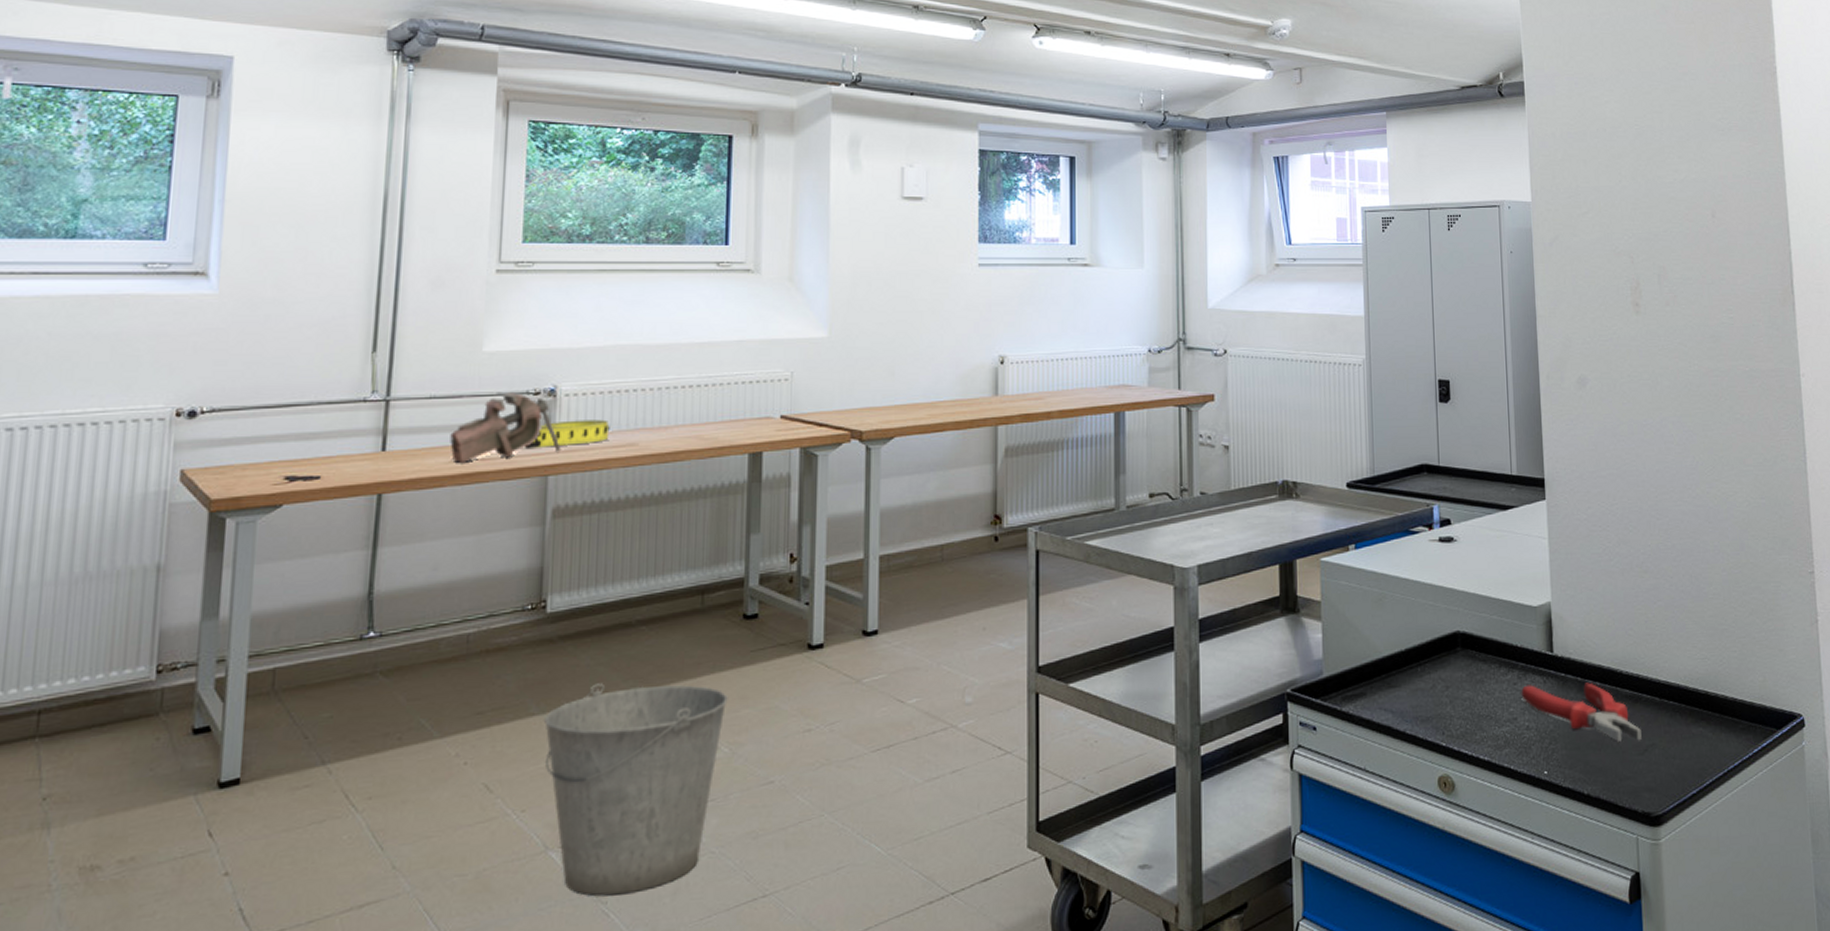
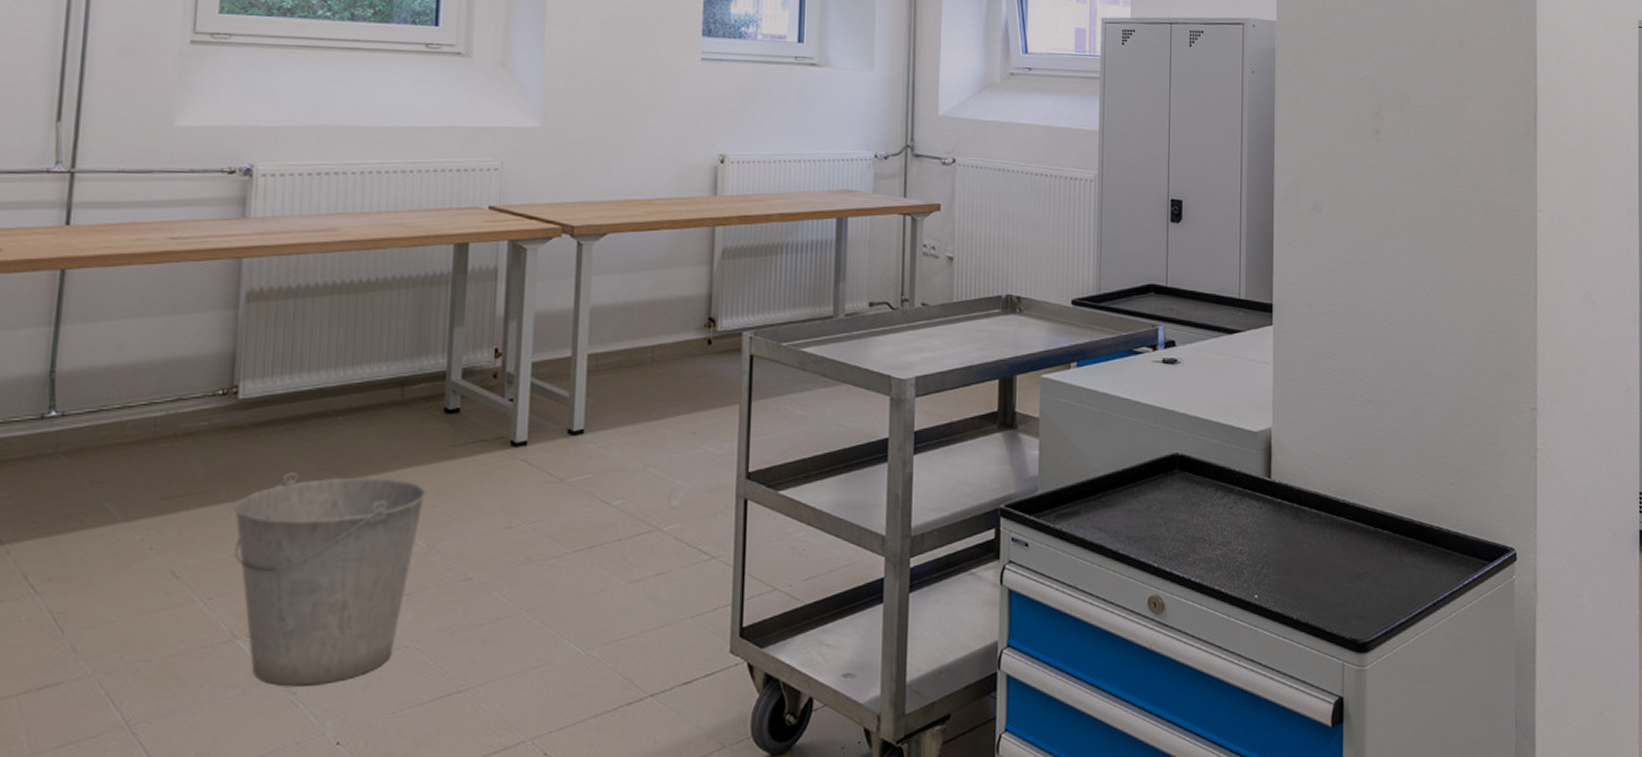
bench vise: present [450,393,562,463] -> none [138,170,258,240]
measuring tape: present [525,419,610,450] -> none [218,201,309,230]
pliers: present [1521,682,1642,741] -> none [1236,509,1354,569]

